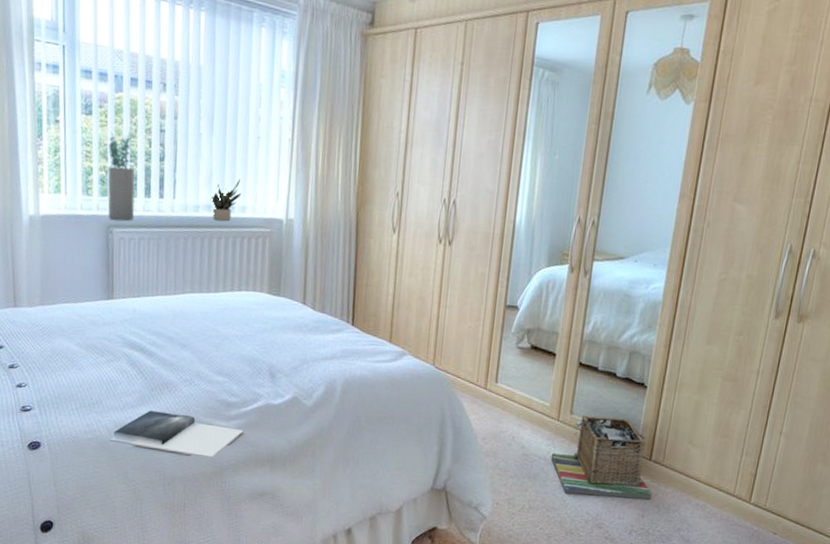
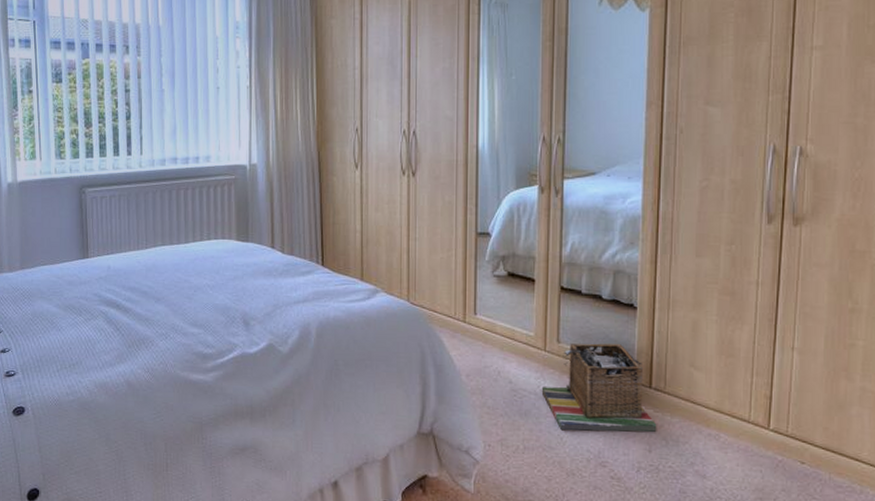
vase: present [107,129,135,222] -> none [78,92,105,181]
book: present [109,410,244,459] -> none [90,368,221,414]
potted plant: present [210,179,242,222] -> none [176,130,205,173]

